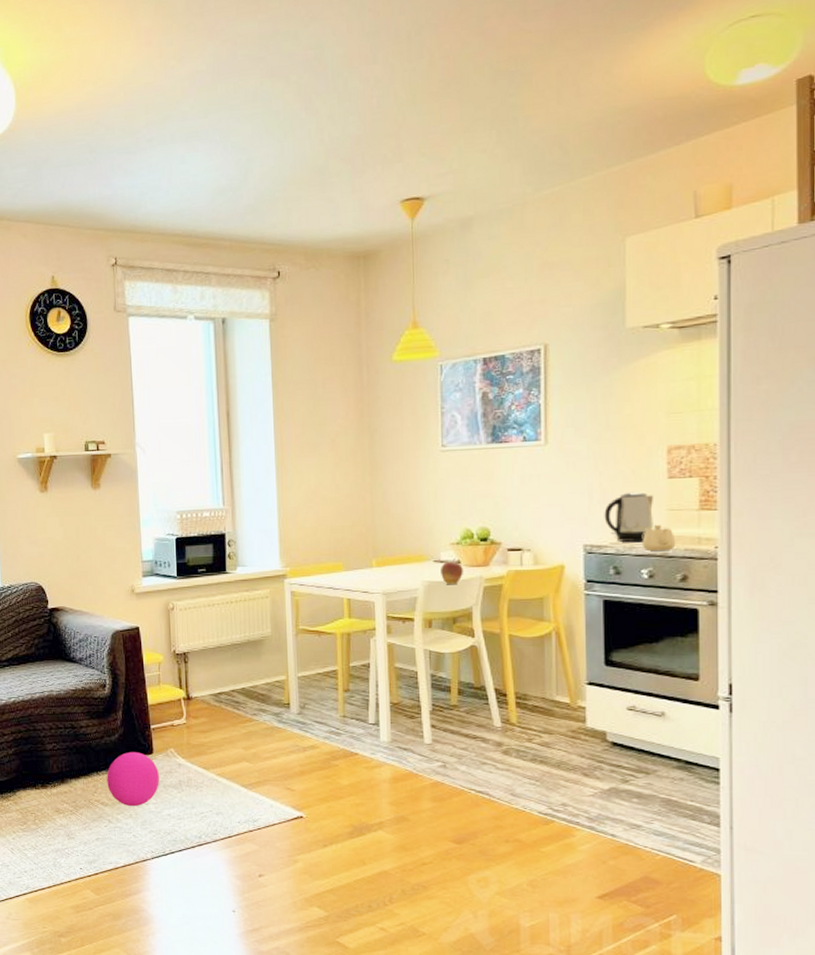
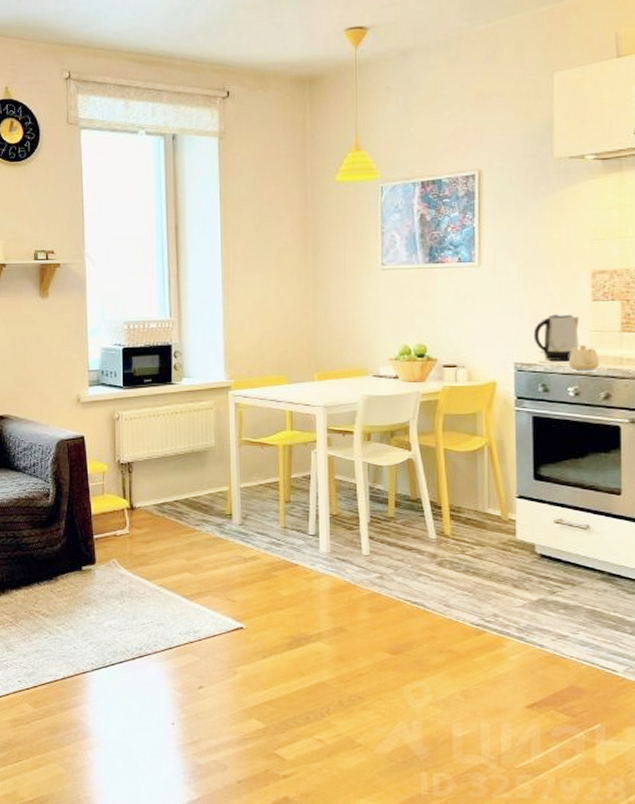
ball: present [107,752,160,806] -> none [48,562,102,617]
fruit: present [441,558,463,585] -> none [379,374,401,400]

